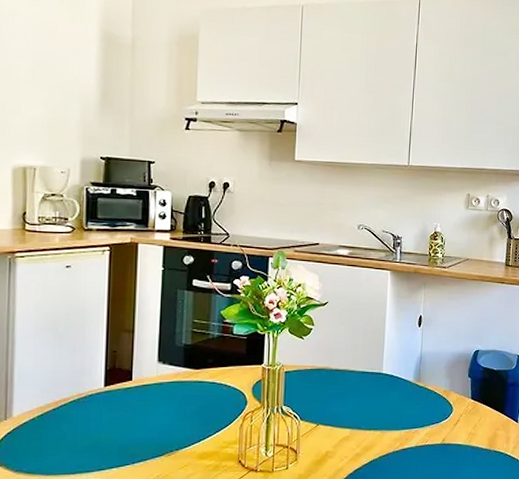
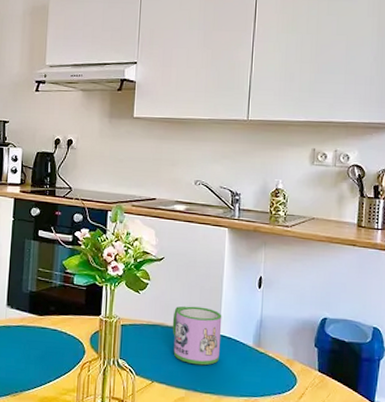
mug: none [336,348,385,404] -> present [172,306,222,366]

